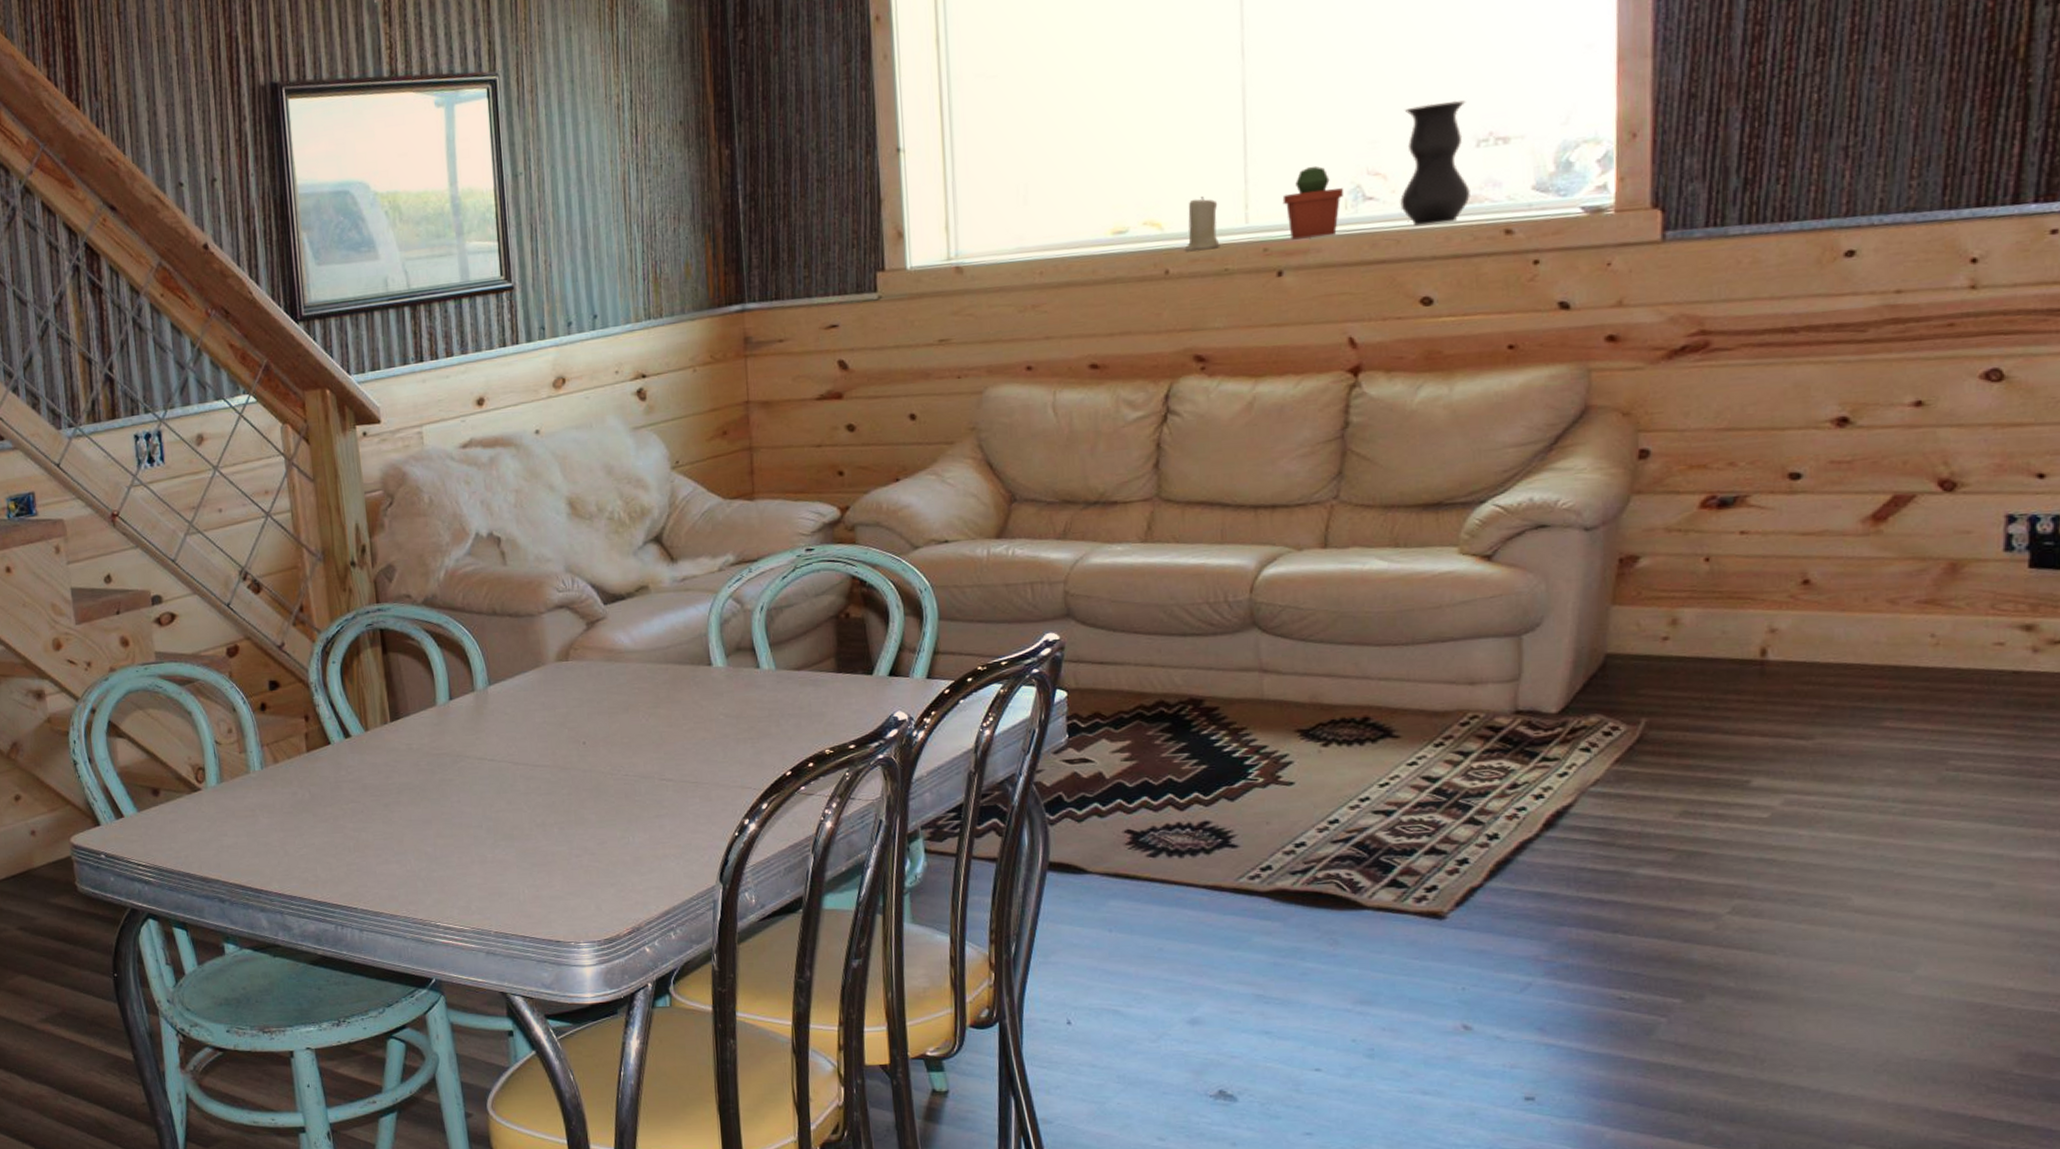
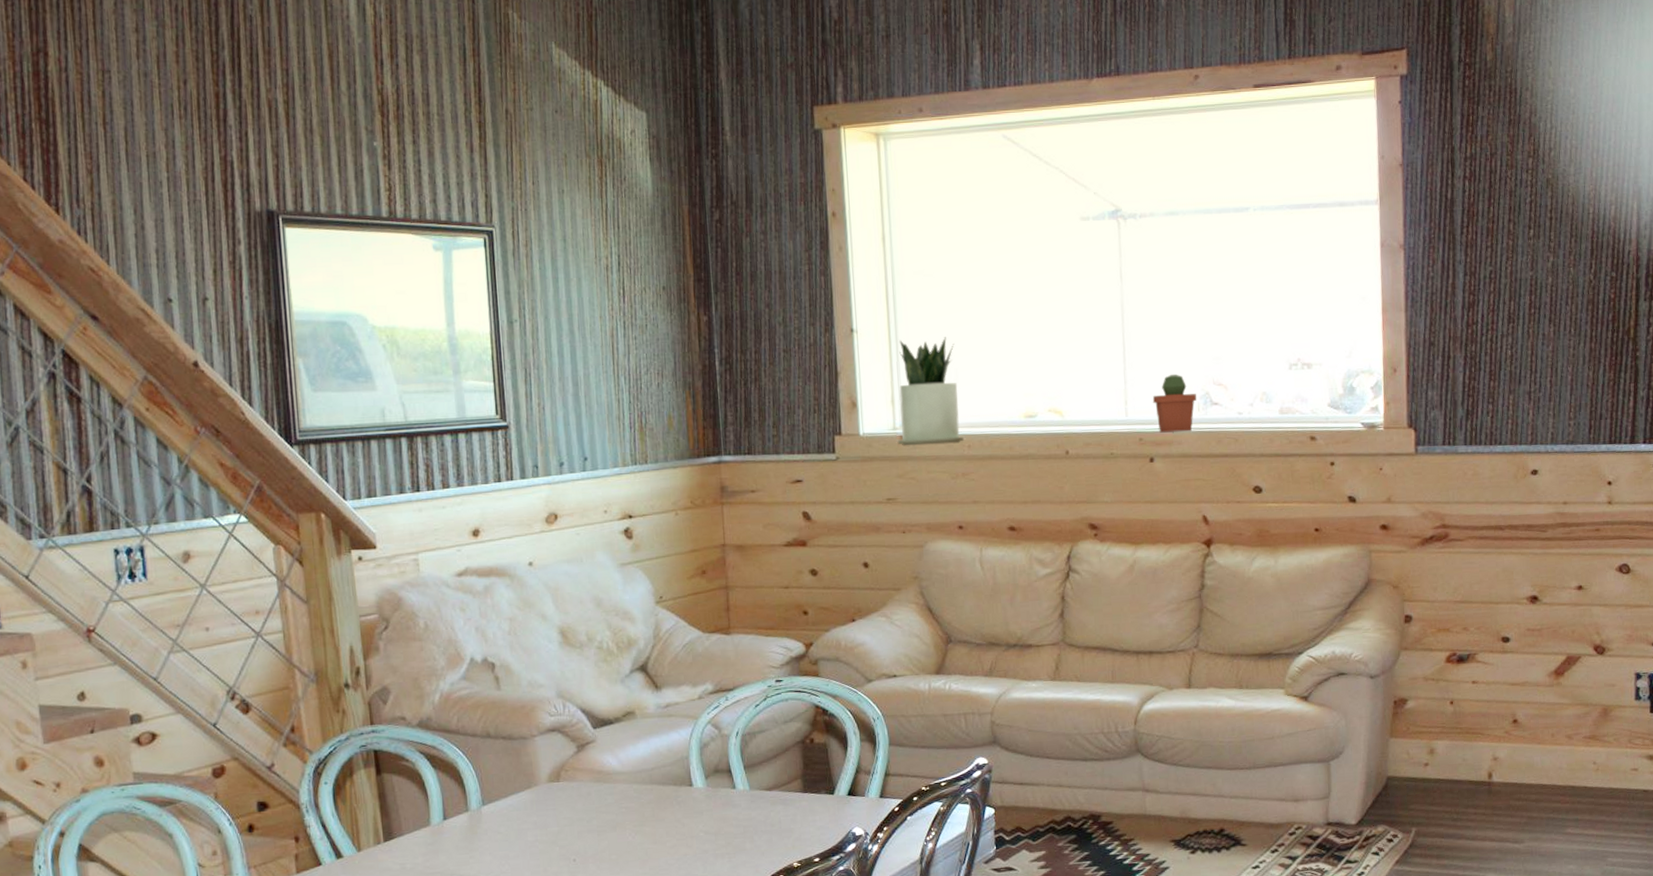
planter: none [950,147,1037,279] -> present [896,337,966,446]
candle: present [1184,196,1220,252] -> none [1080,392,1107,437]
vase: present [1400,100,1470,226] -> none [1237,331,1286,428]

